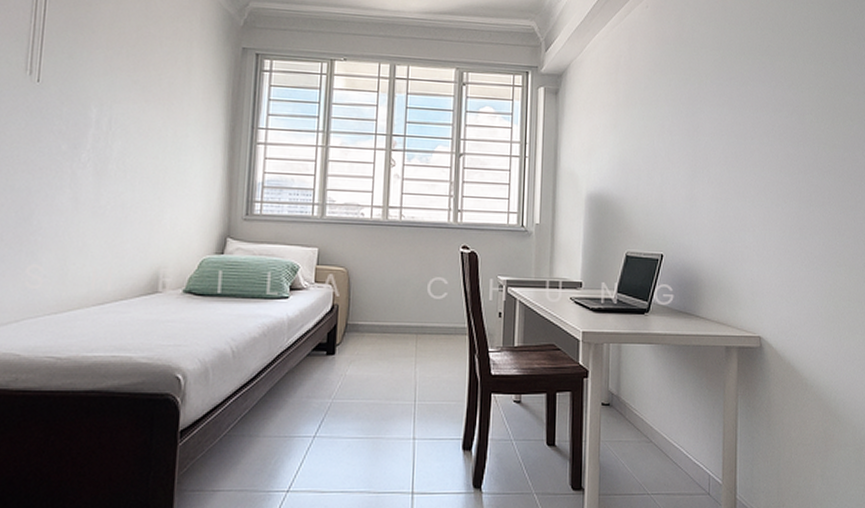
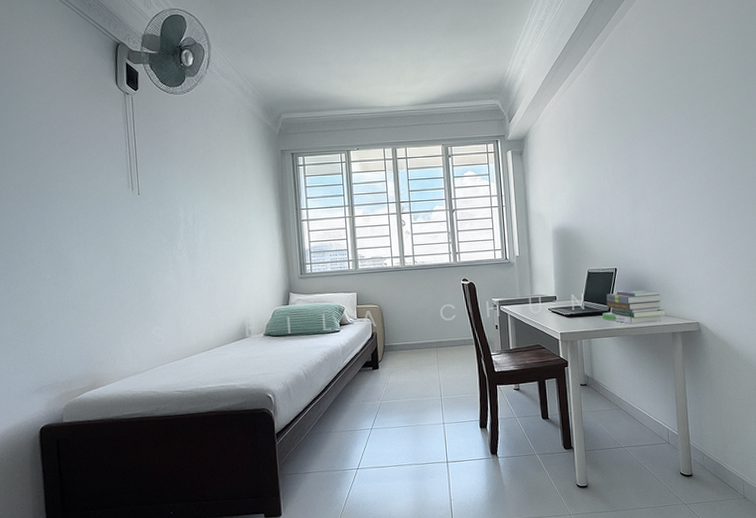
books: none [639,284,720,330] -> present [602,289,665,324]

